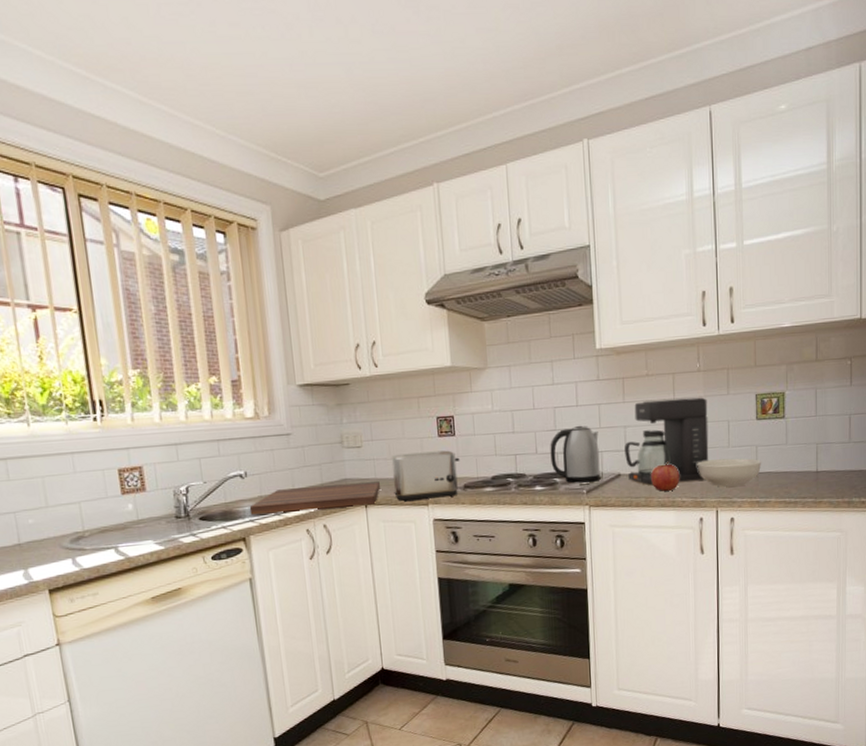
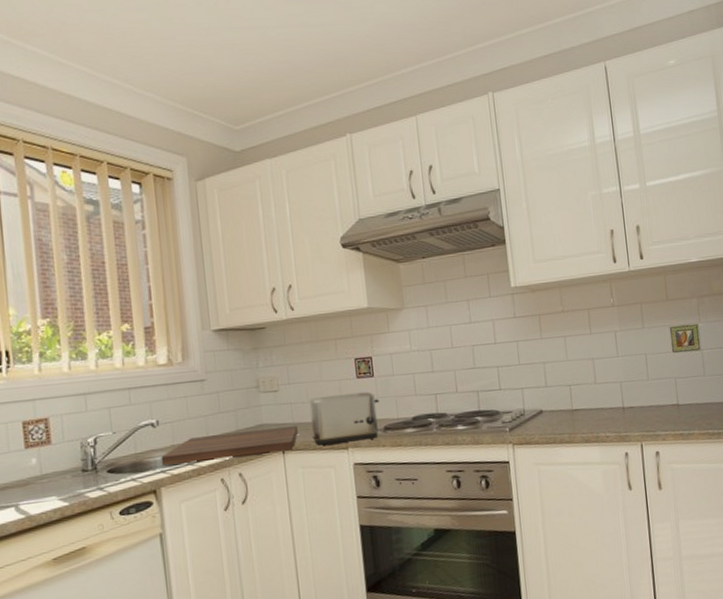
kettle: present [550,425,601,483] -> none [470,362,523,421]
coffee maker: present [624,397,709,486] -> none [545,331,630,421]
fruit: present [651,461,680,491] -> none [573,396,603,427]
bowl: present [696,458,762,487] -> none [617,390,682,421]

